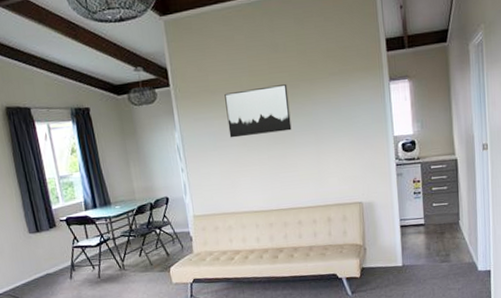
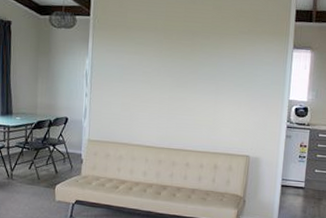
wall art: present [224,84,292,138] -> none [136,31,199,77]

